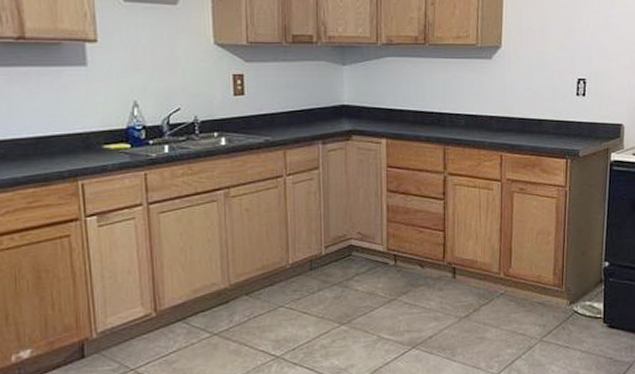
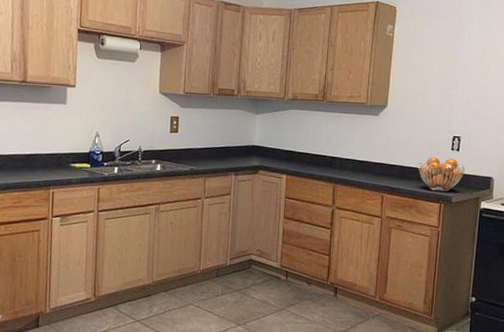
fruit basket: none [540,104,592,145] -> present [418,156,465,192]

